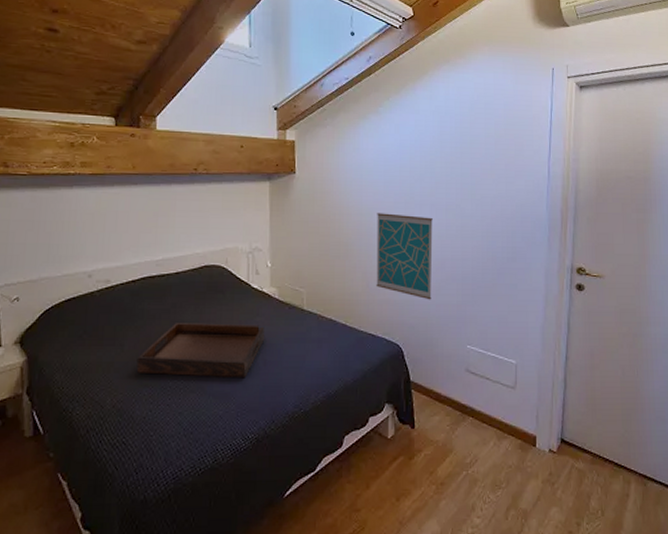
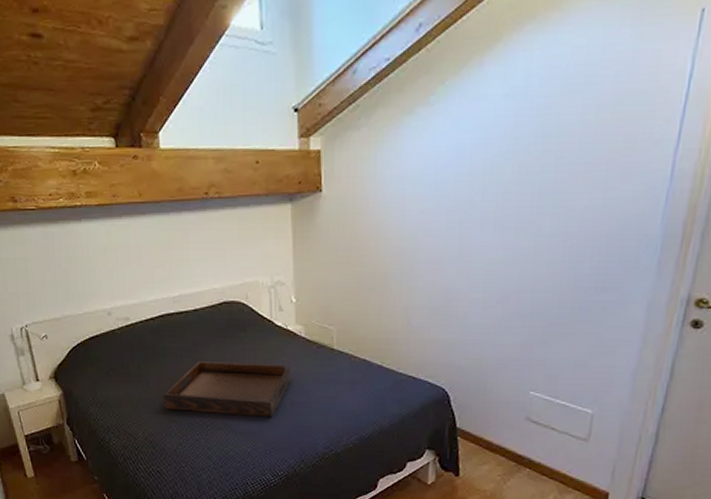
wall art: present [376,213,433,300] -> none [419,236,496,340]

